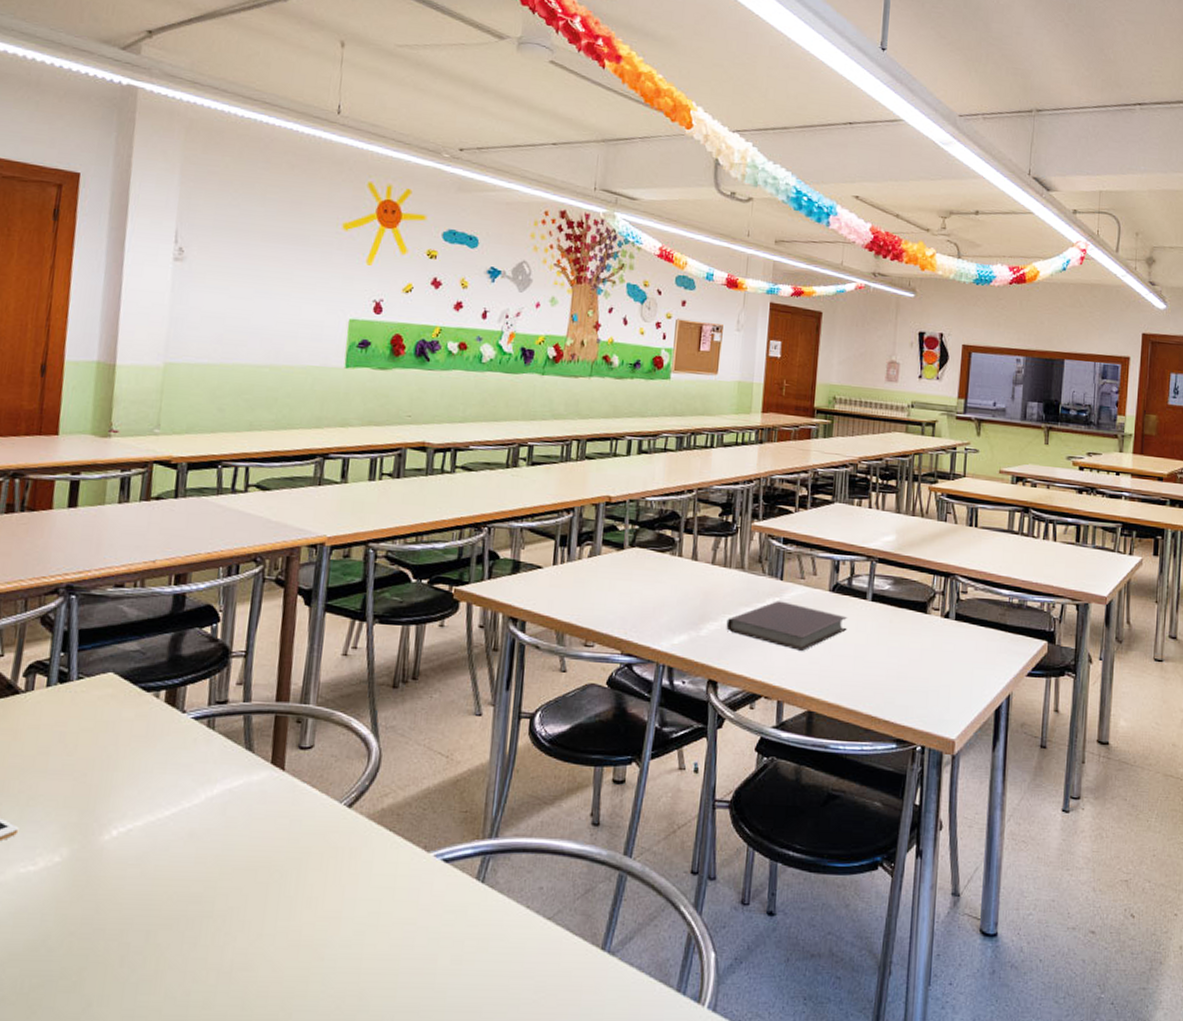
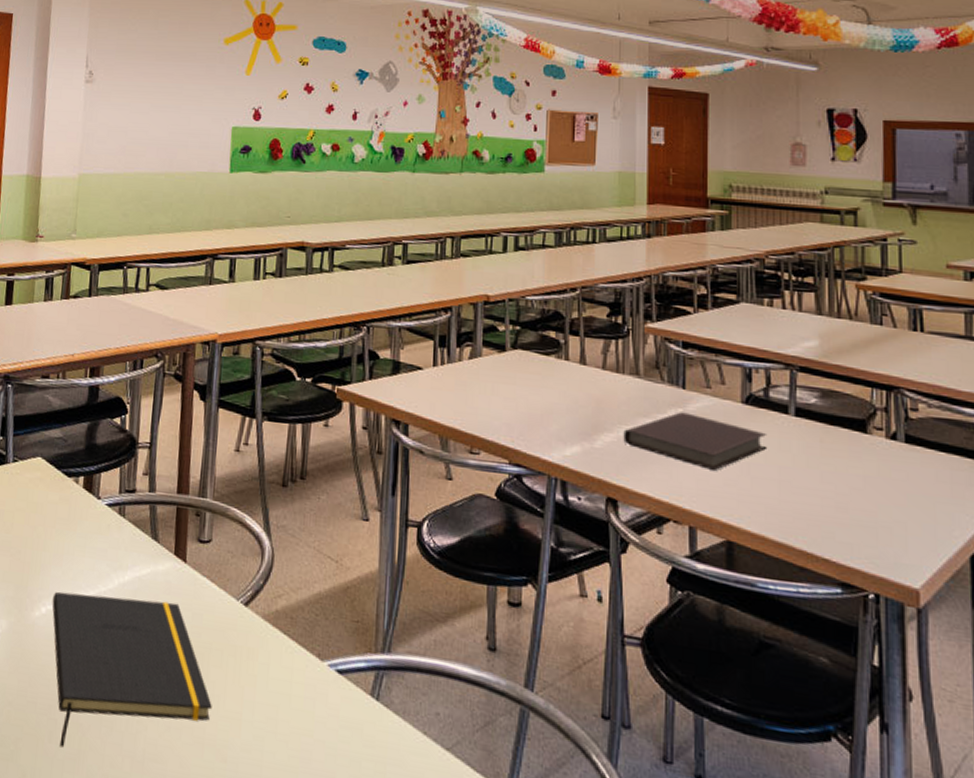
notepad: none [125,811,310,970] -> present [52,591,212,748]

